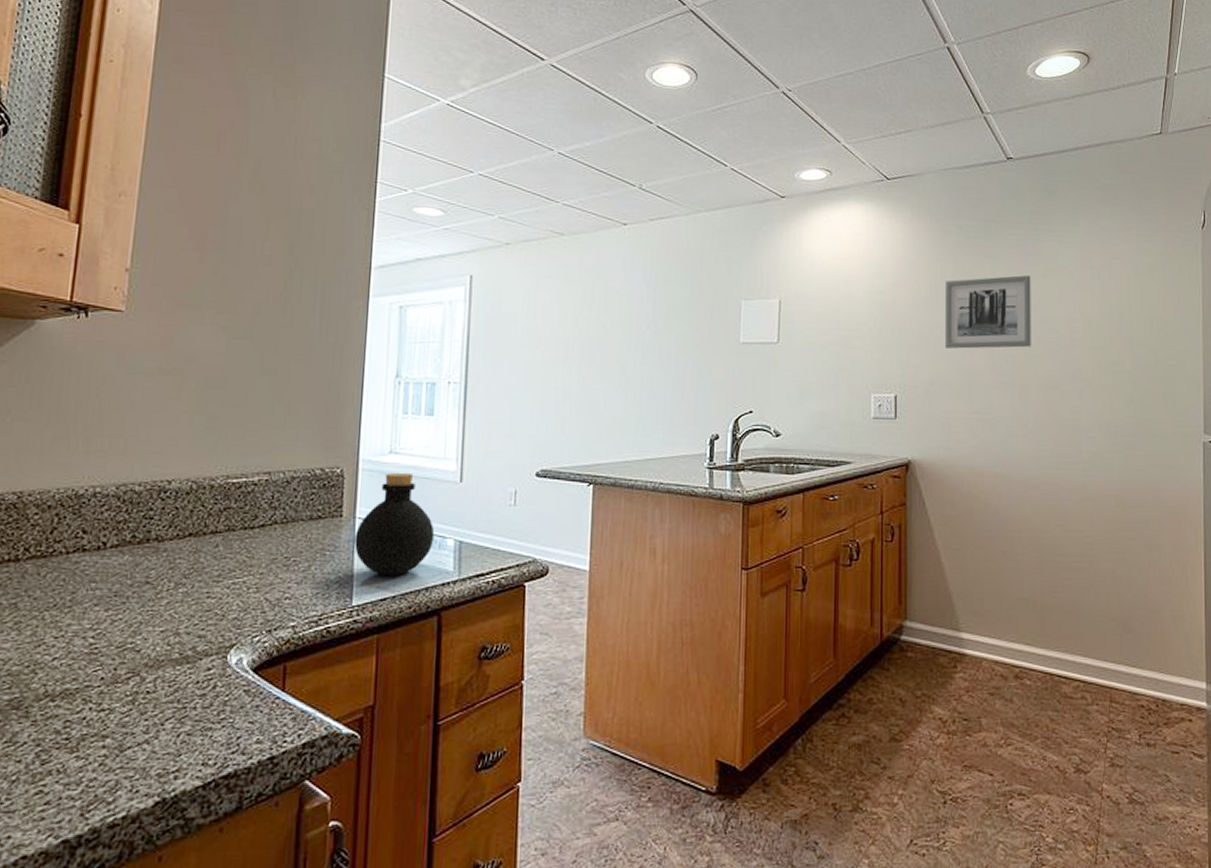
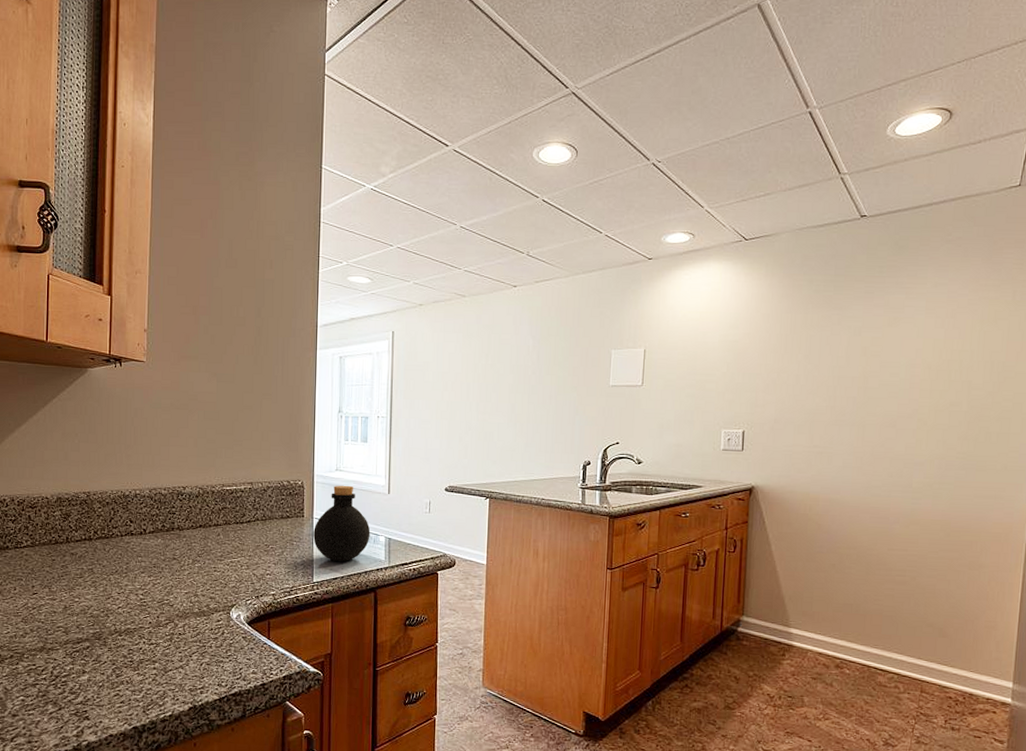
wall art: present [944,274,1031,349] -> none [790,324,876,391]

